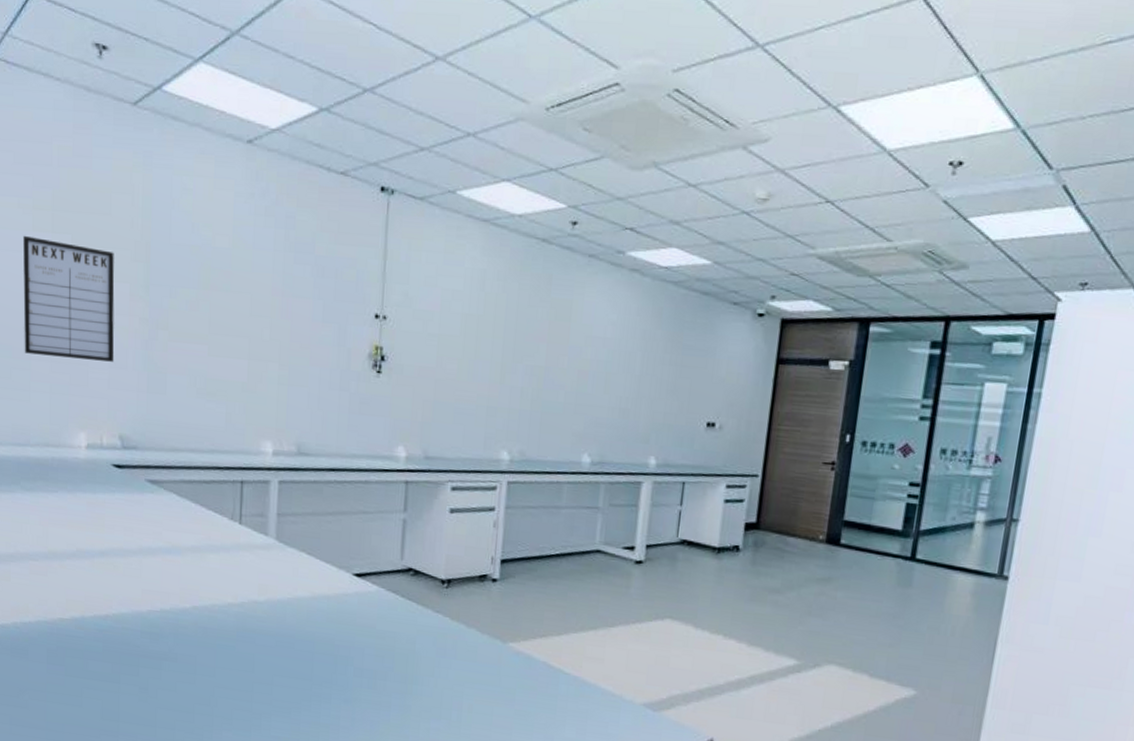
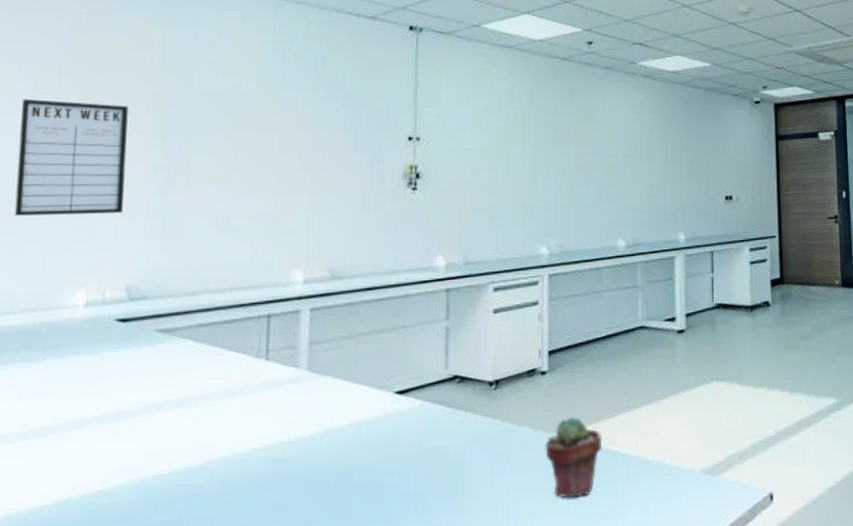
potted succulent: none [490,627,547,705] -> present [545,417,603,498]

